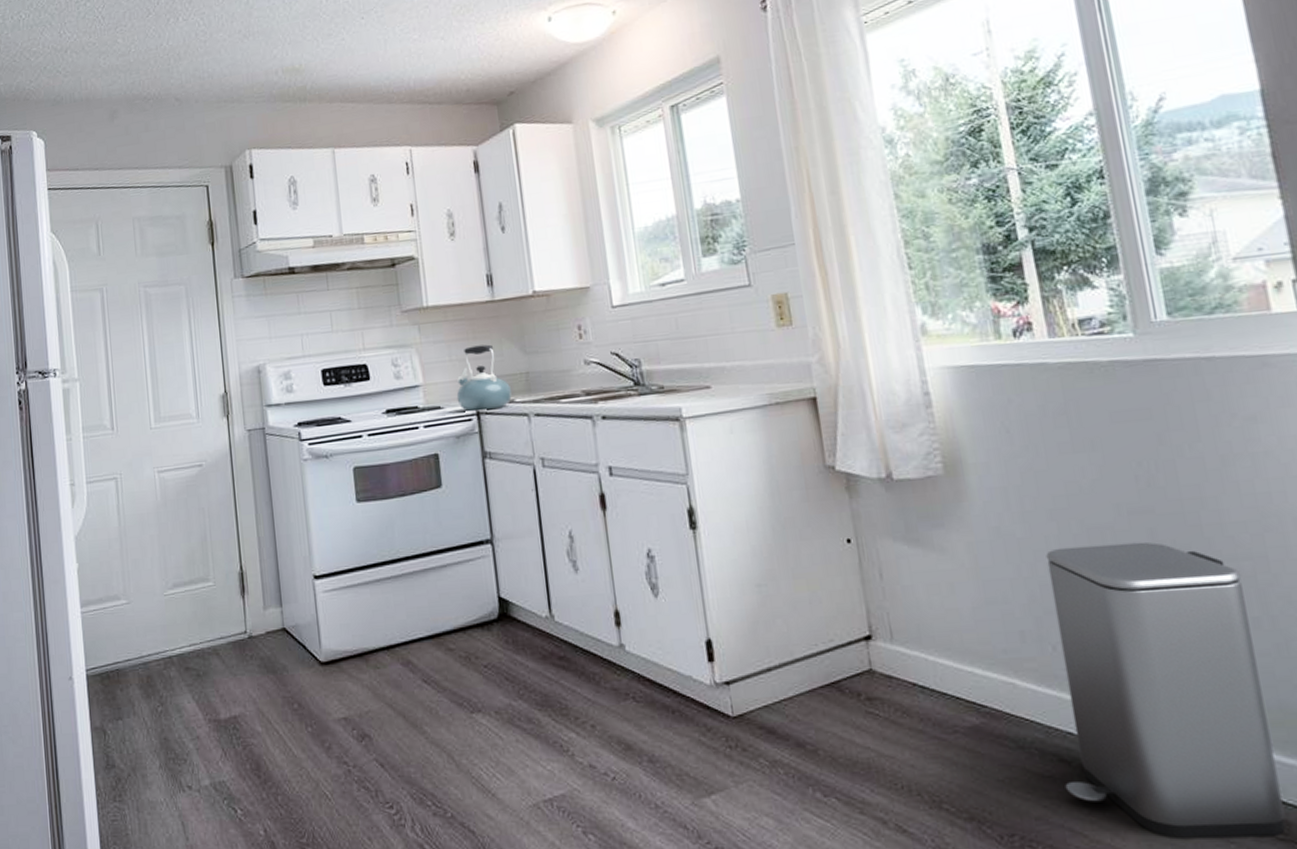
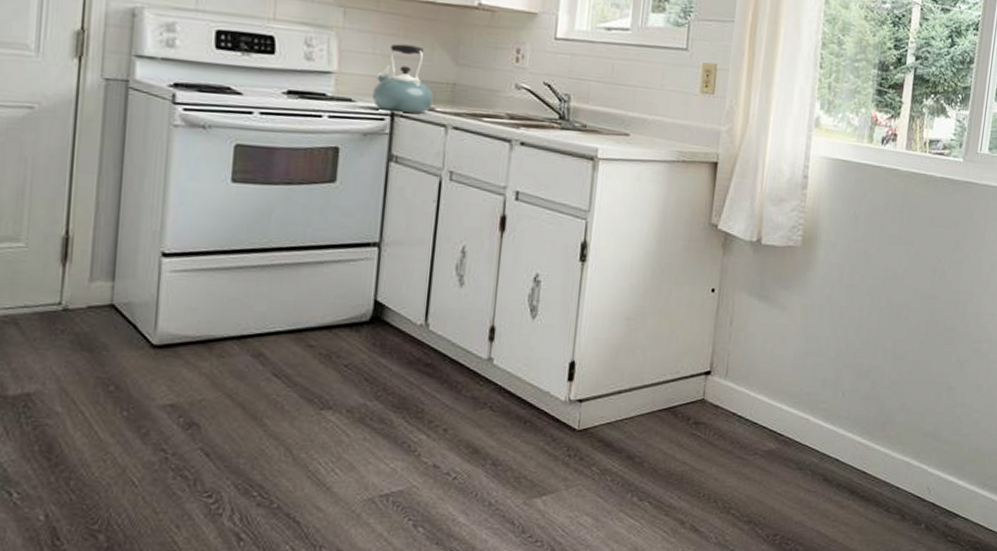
pedal bin: present [1046,542,1286,838] -> none [822,317,980,539]

